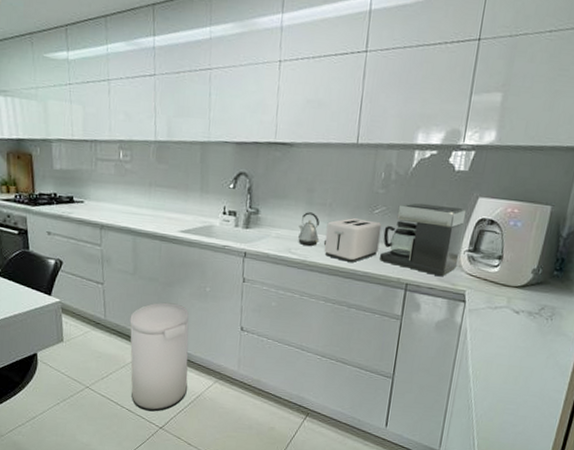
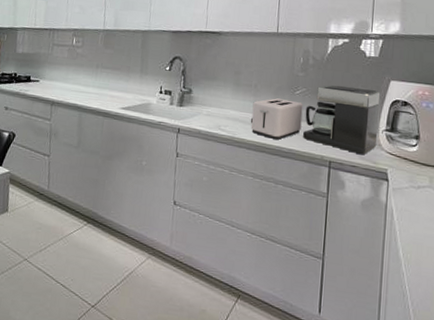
pedal bin: present [129,302,189,412] -> none [66,174,126,288]
kettle: present [297,212,320,246] -> none [226,92,247,124]

